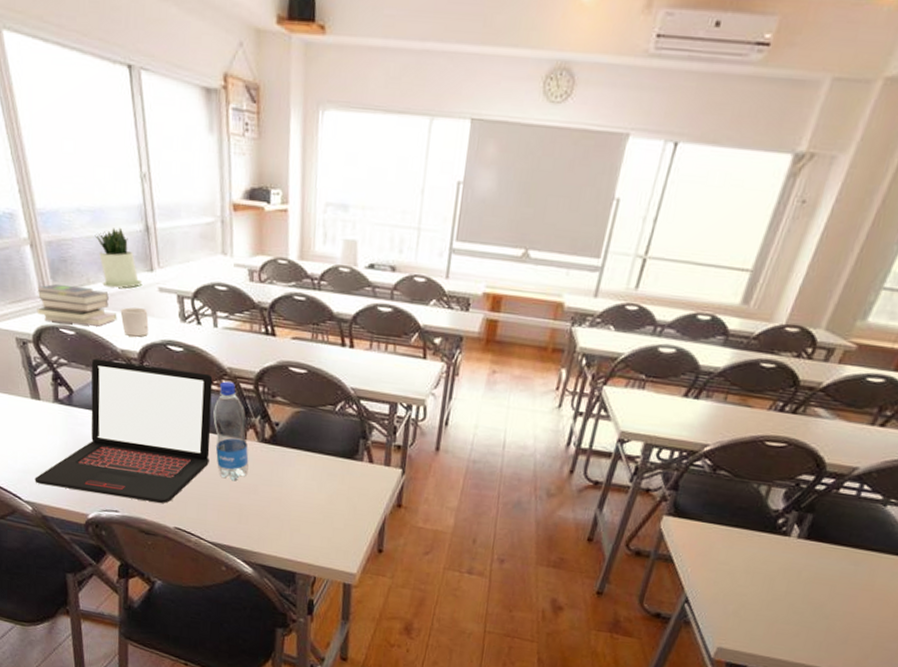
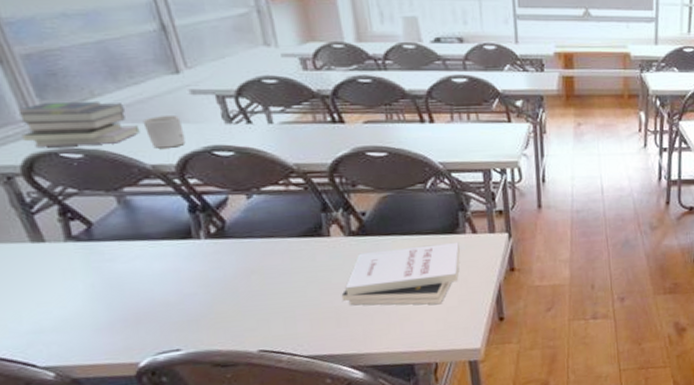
laptop: present [35,358,213,503] -> none [52,174,289,343]
planter: present [95,227,143,289] -> none [92,29,168,98]
bottle: present [213,381,249,481] -> none [284,179,339,284]
books: none [246,460,355,524] -> present [341,241,460,306]

